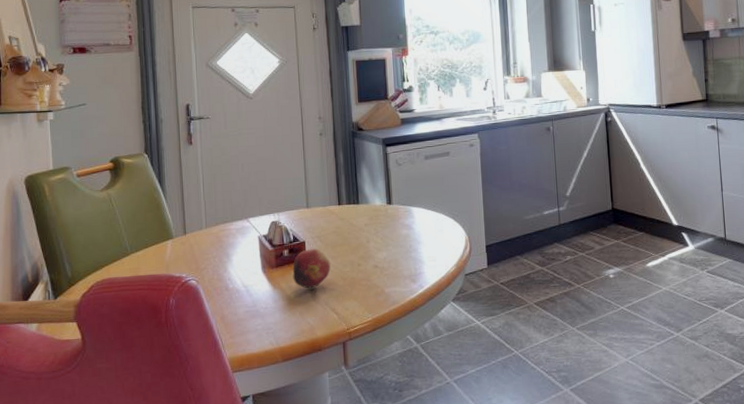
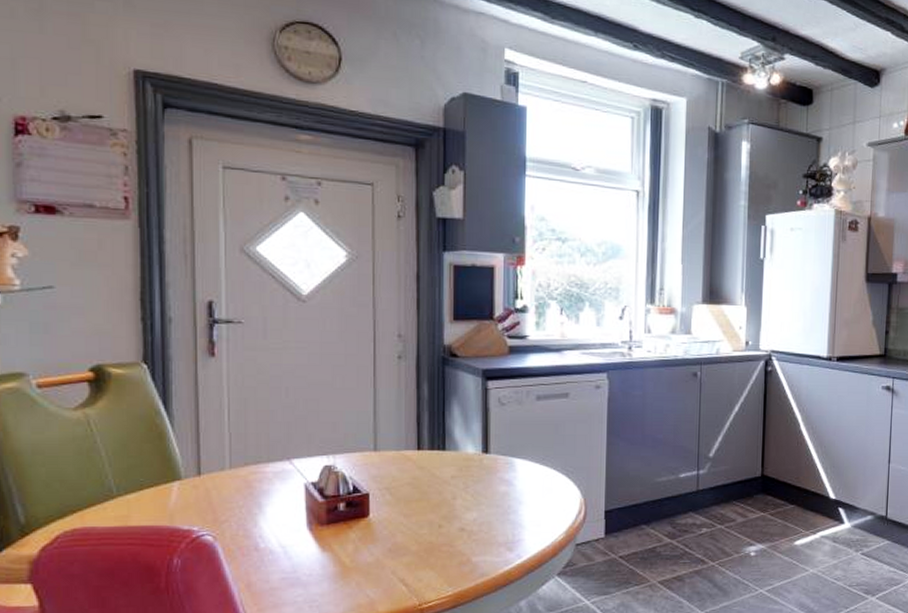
fruit: present [292,248,331,289] -> none [349,503,402,553]

